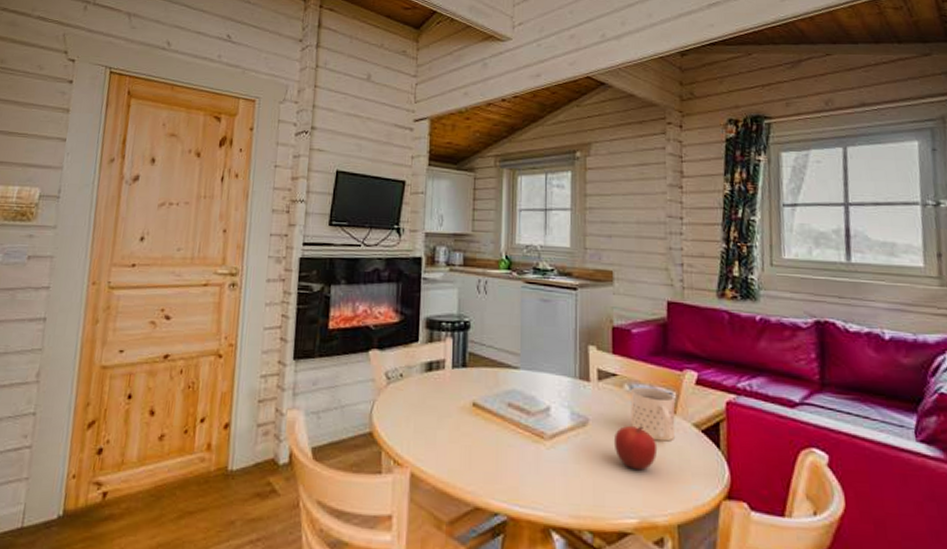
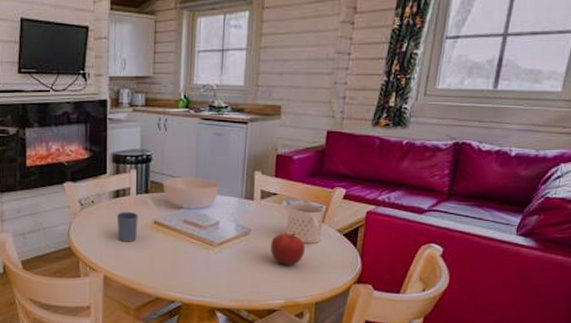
mug: none [428,388,454,429] -> present [117,211,138,242]
bowl: none [483,348,550,389] -> present [162,176,220,208]

